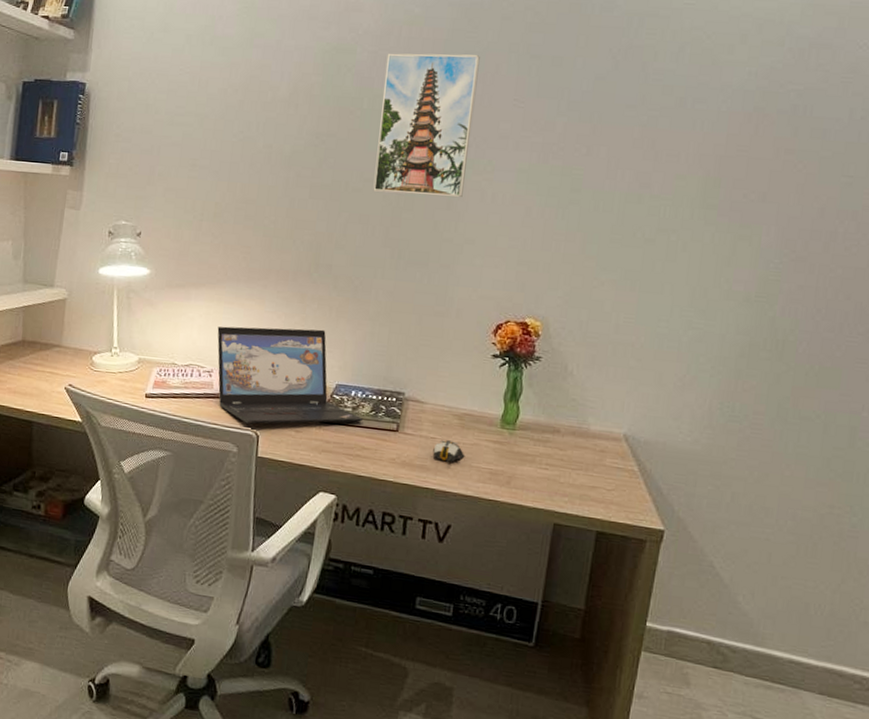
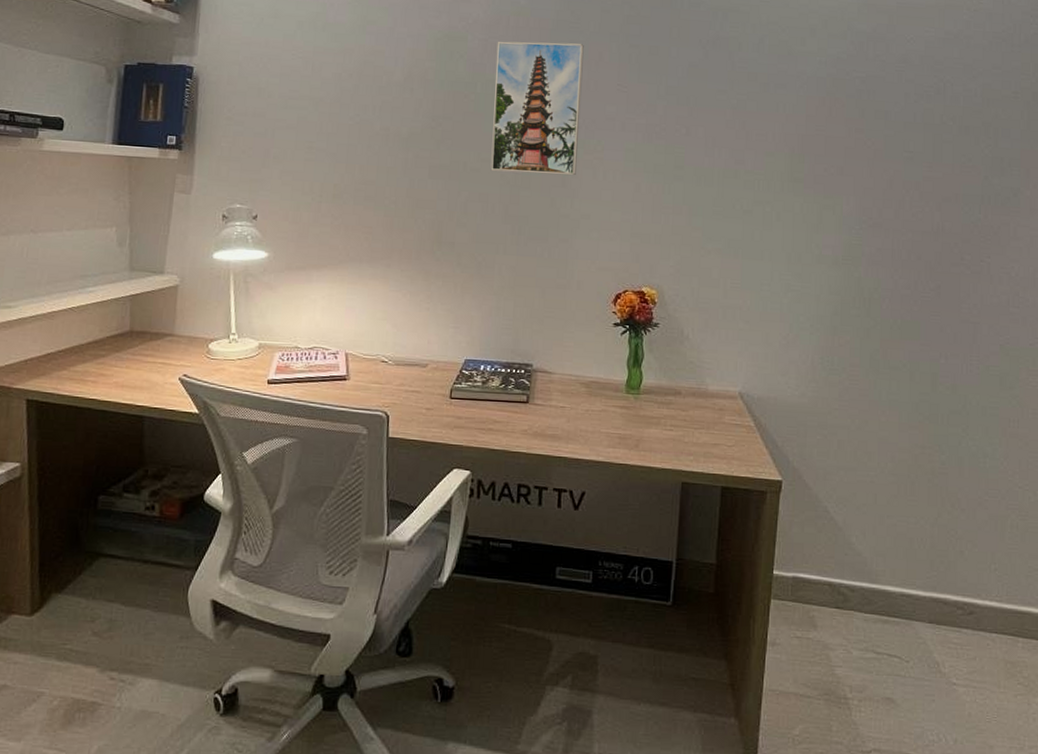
laptop: present [217,326,364,424] -> none [341,306,494,405]
computer mouse: present [432,440,465,463] -> none [563,408,595,431]

